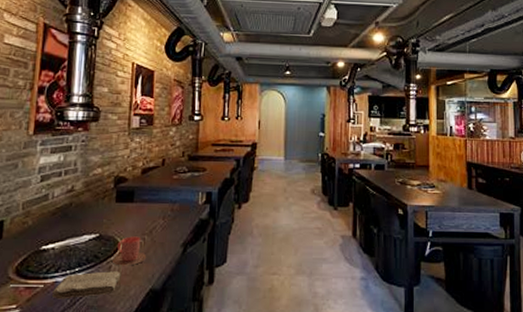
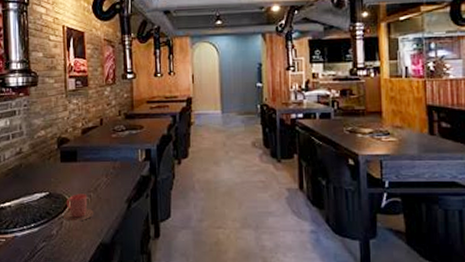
washcloth: present [51,271,121,300] -> none [13,226,73,252]

